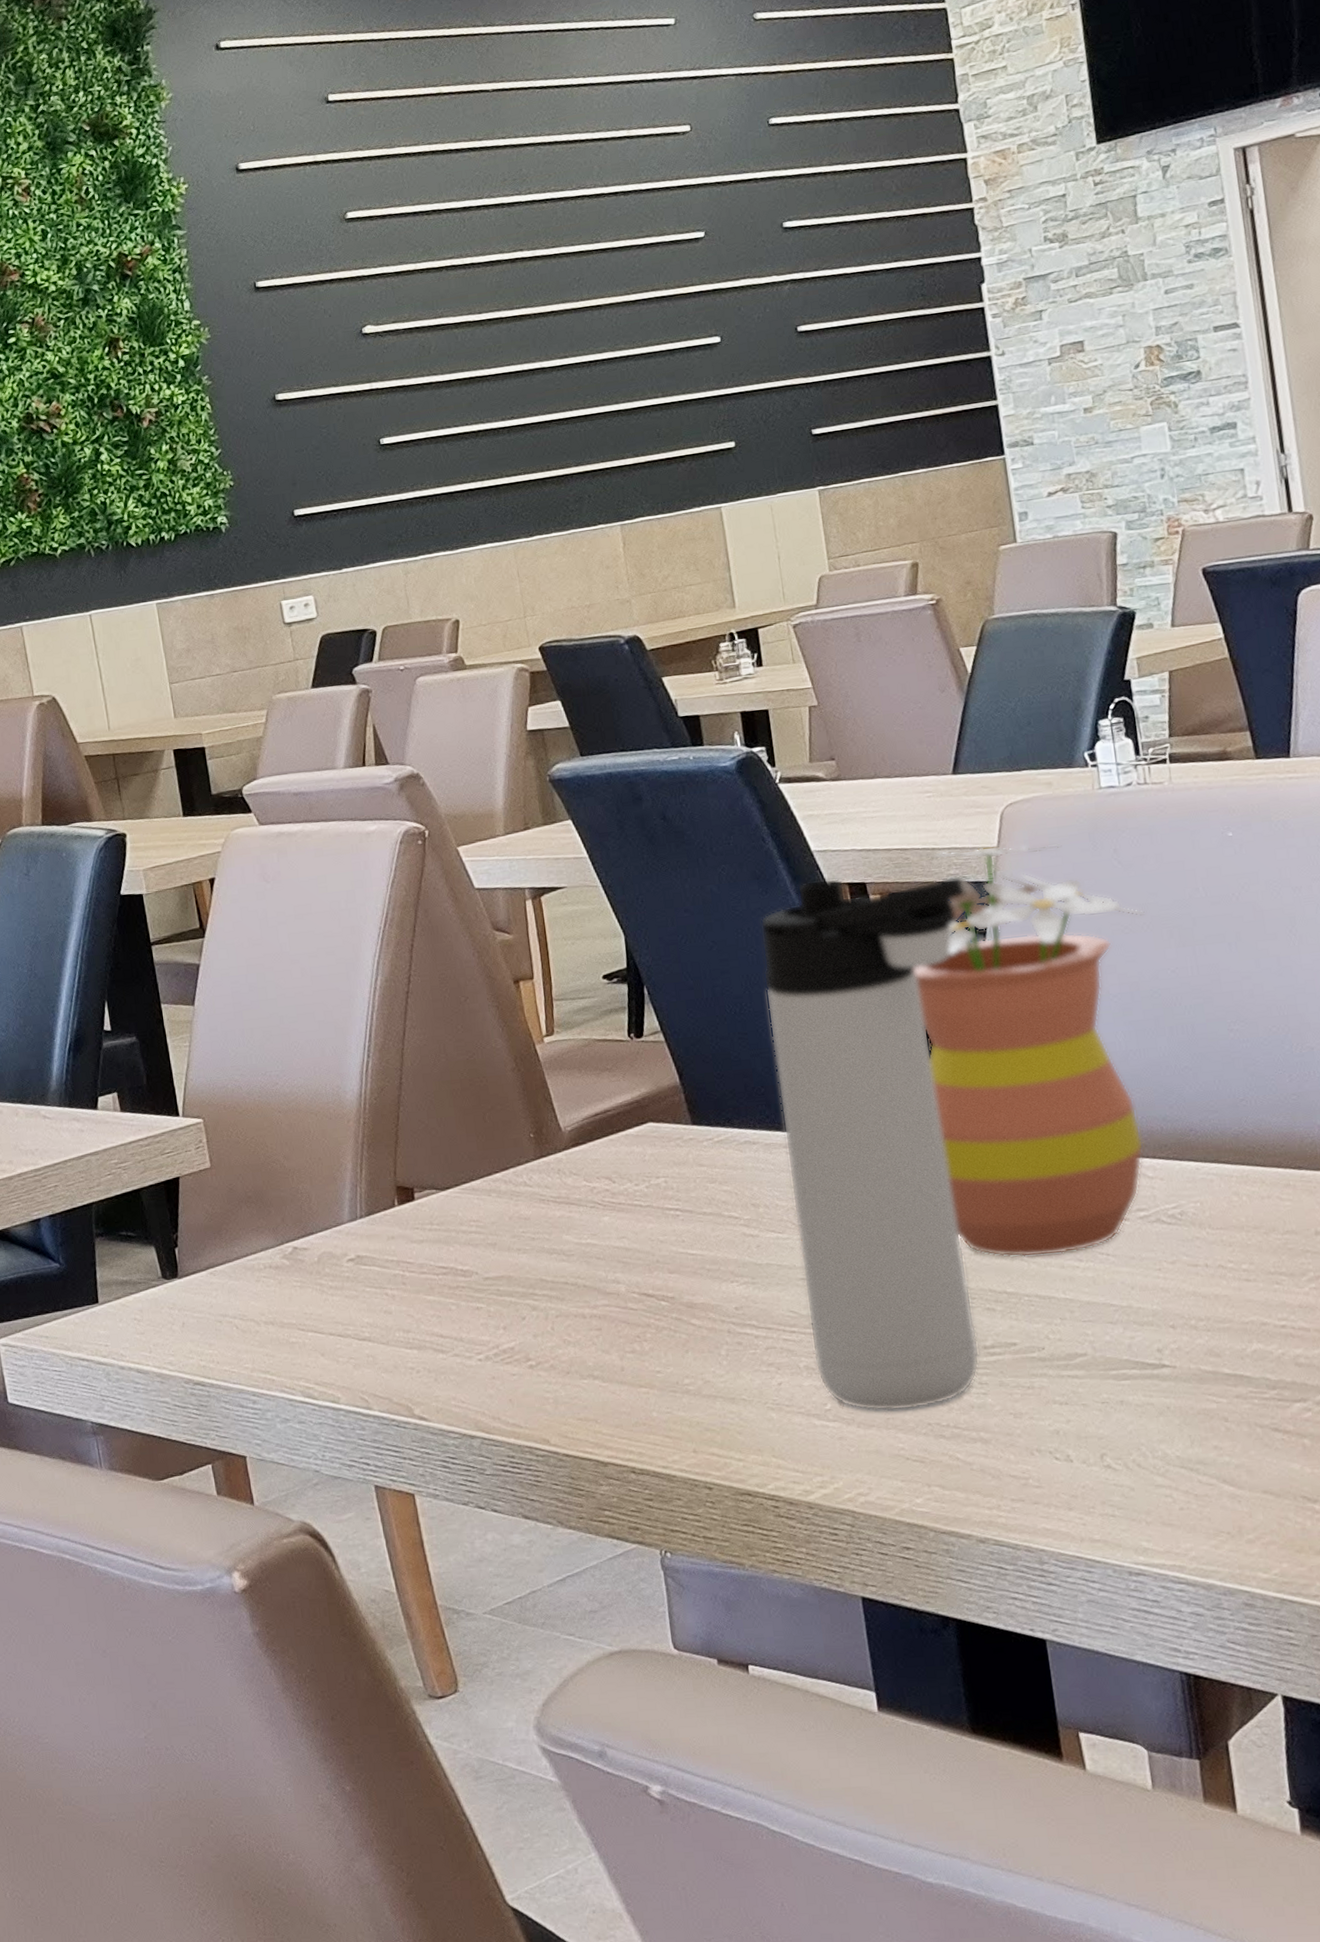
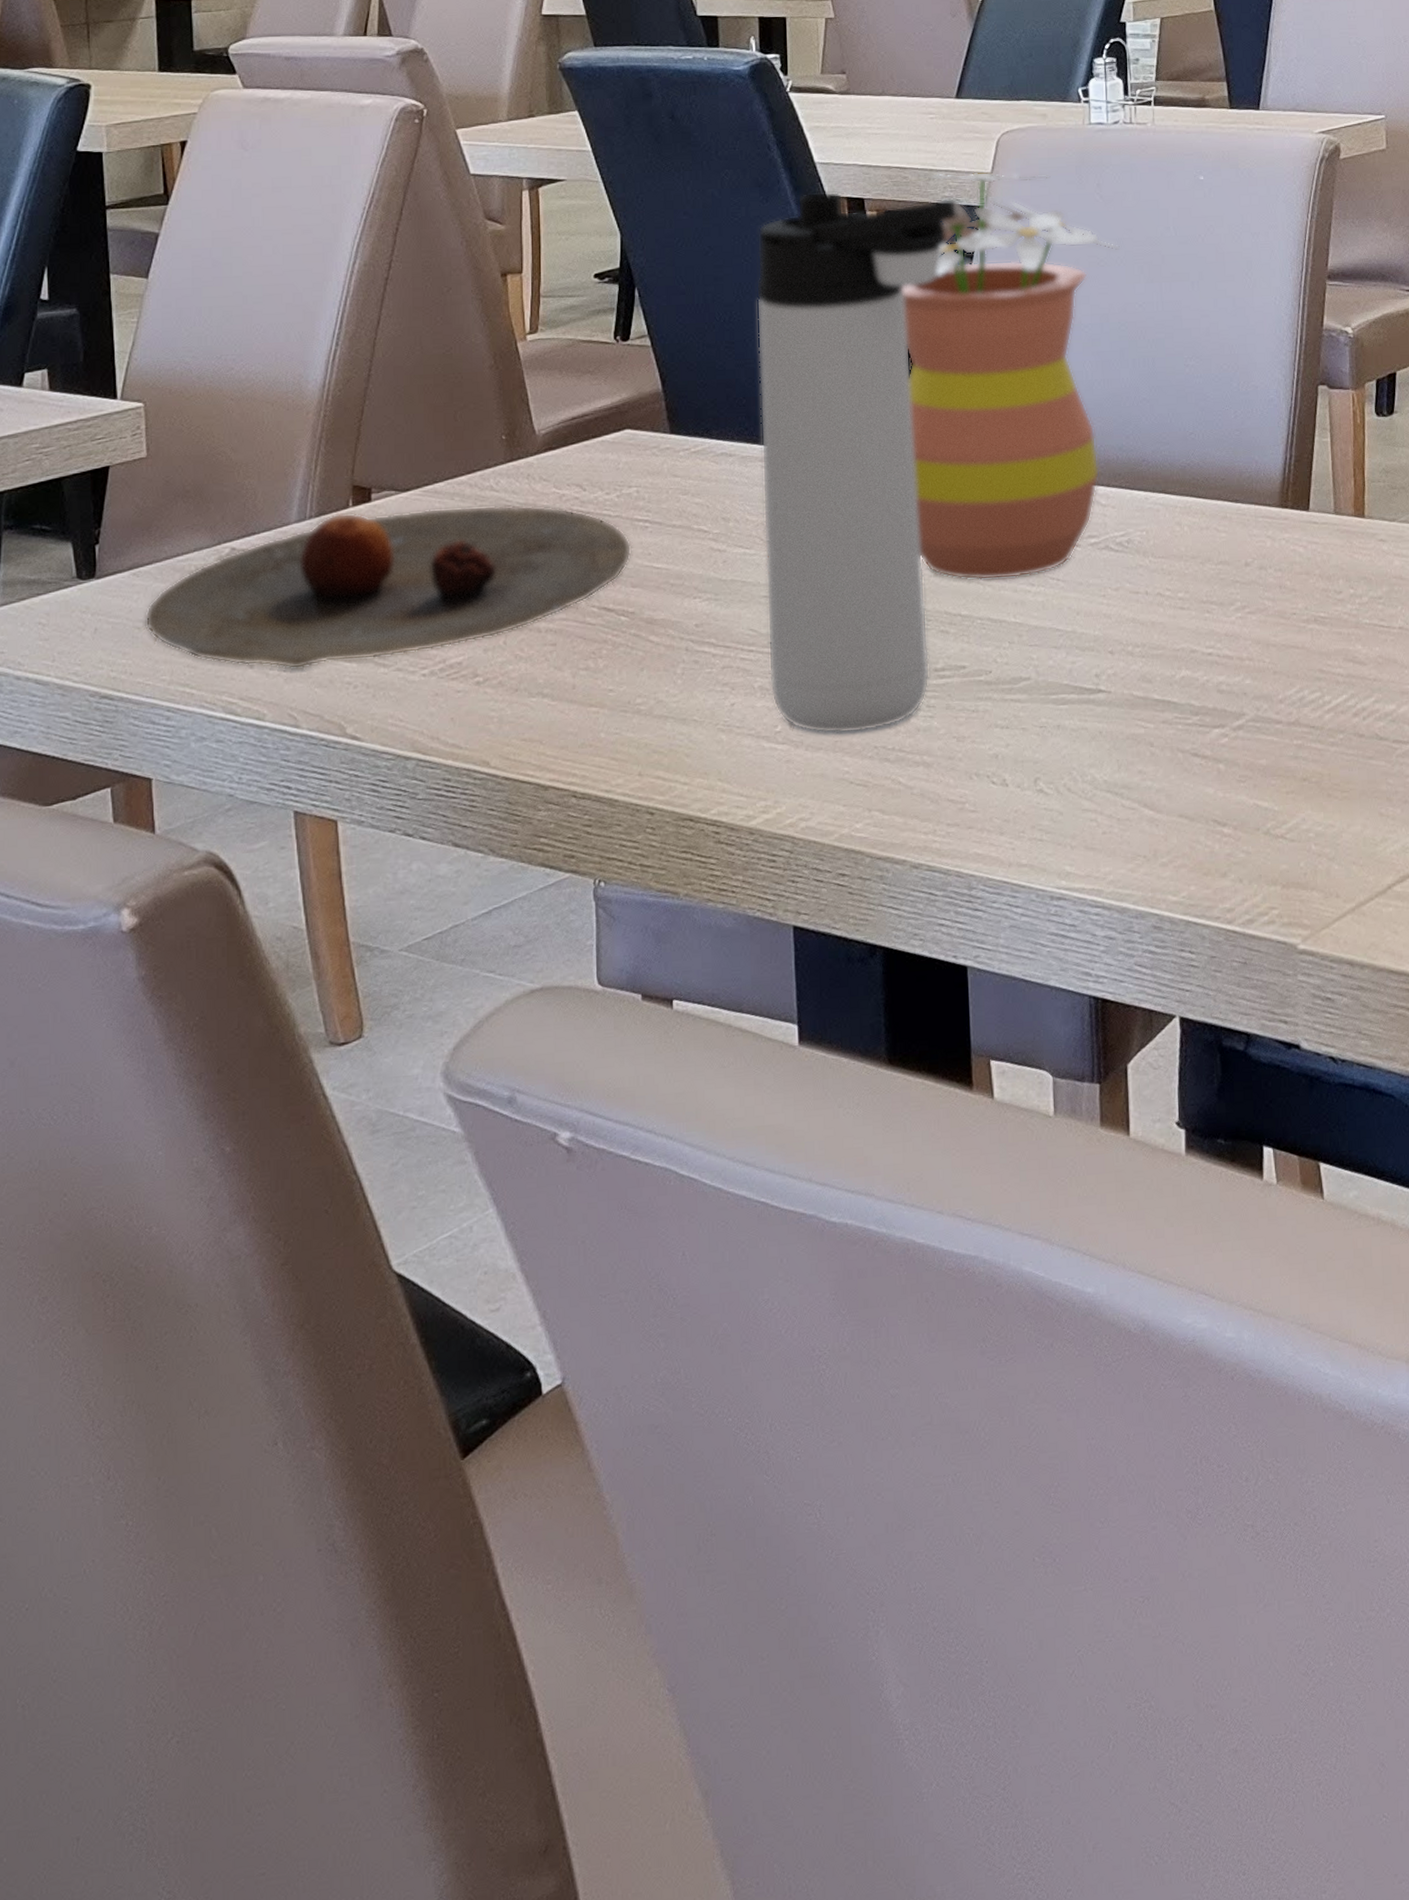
plate: none [224,1199,666,1357] -> present [145,505,632,670]

